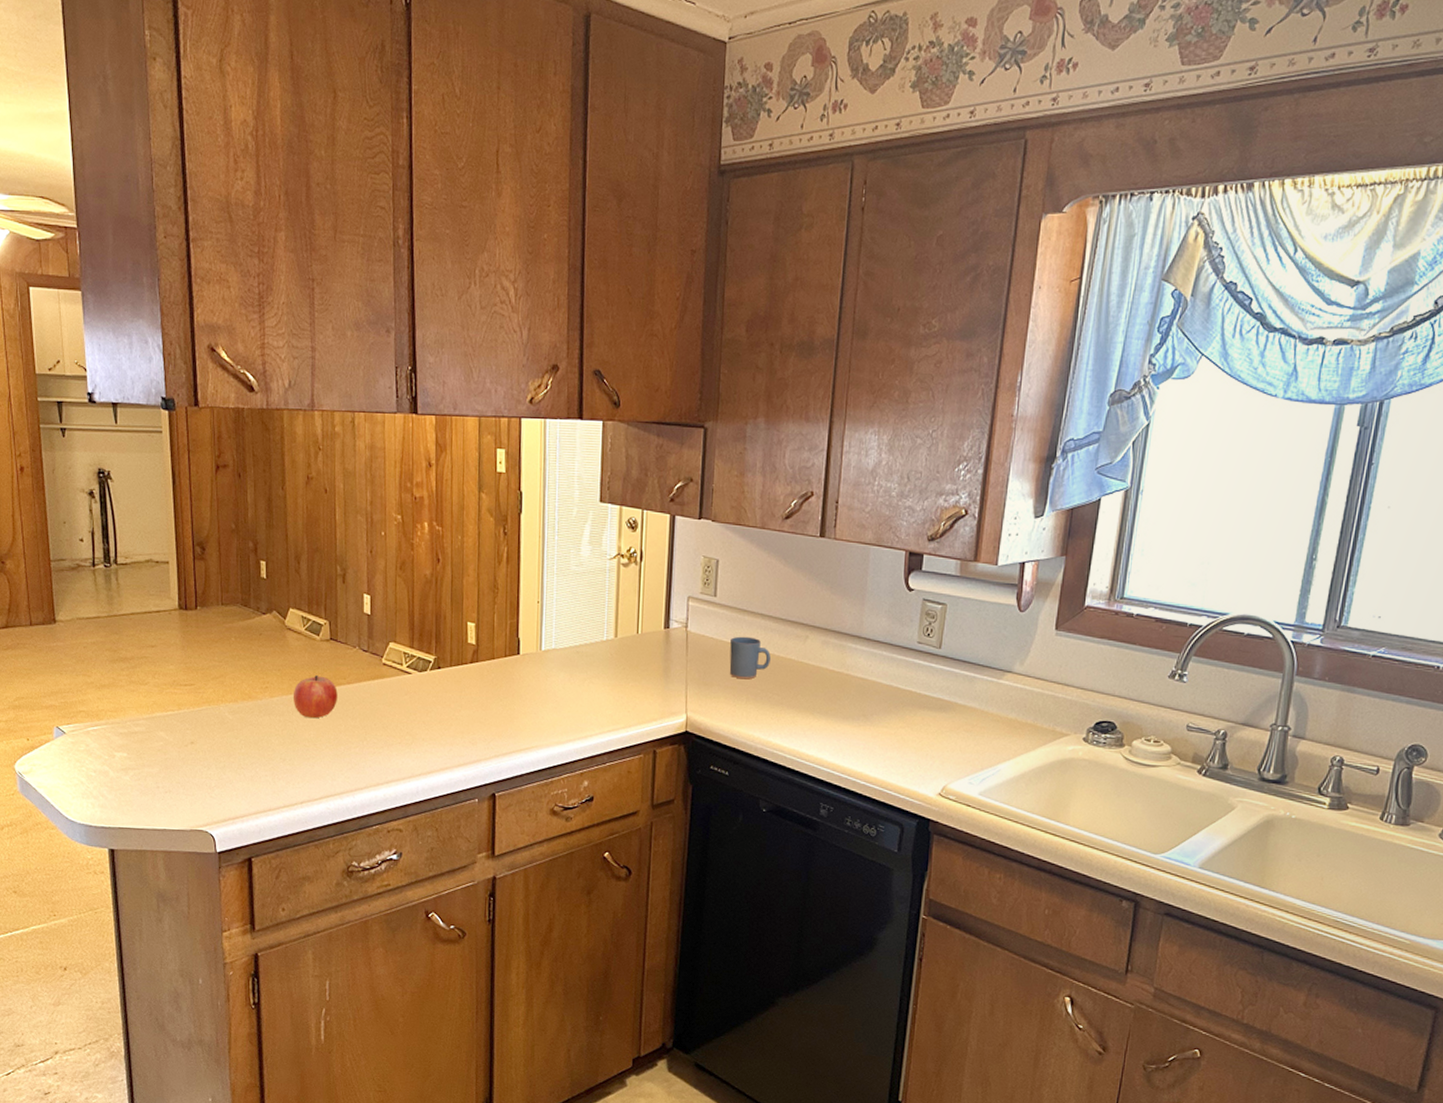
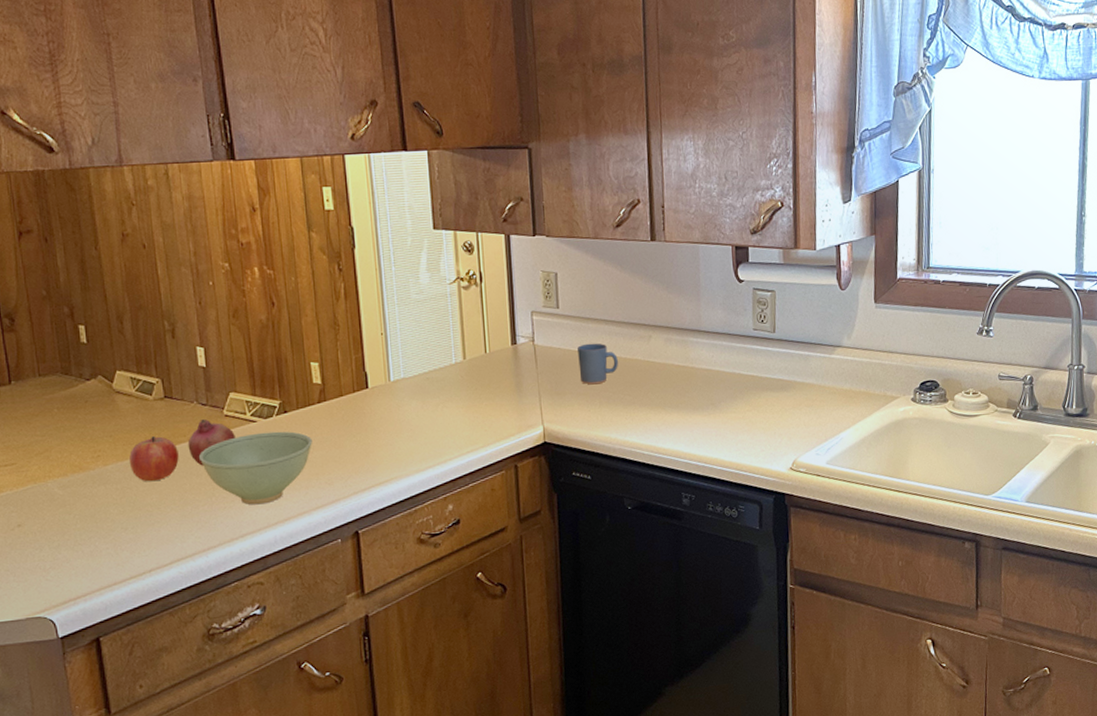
fruit: none [346,665,391,710] -> present [187,419,236,466]
bowl: none [355,684,461,755] -> present [198,431,312,505]

